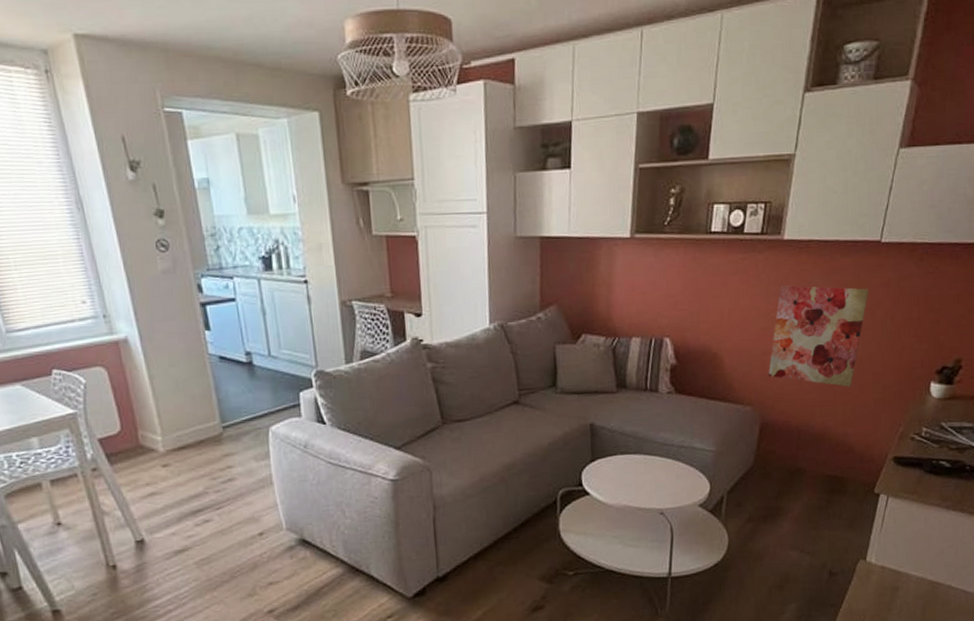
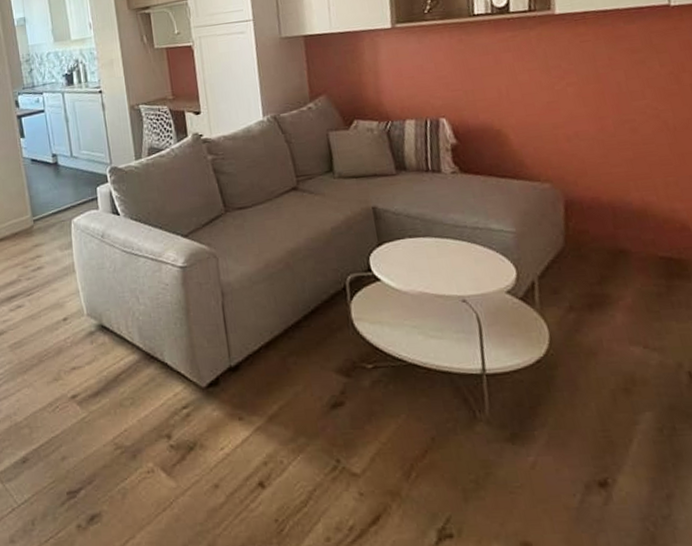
wall art: present [768,285,869,387] -> none [560,53,669,158]

